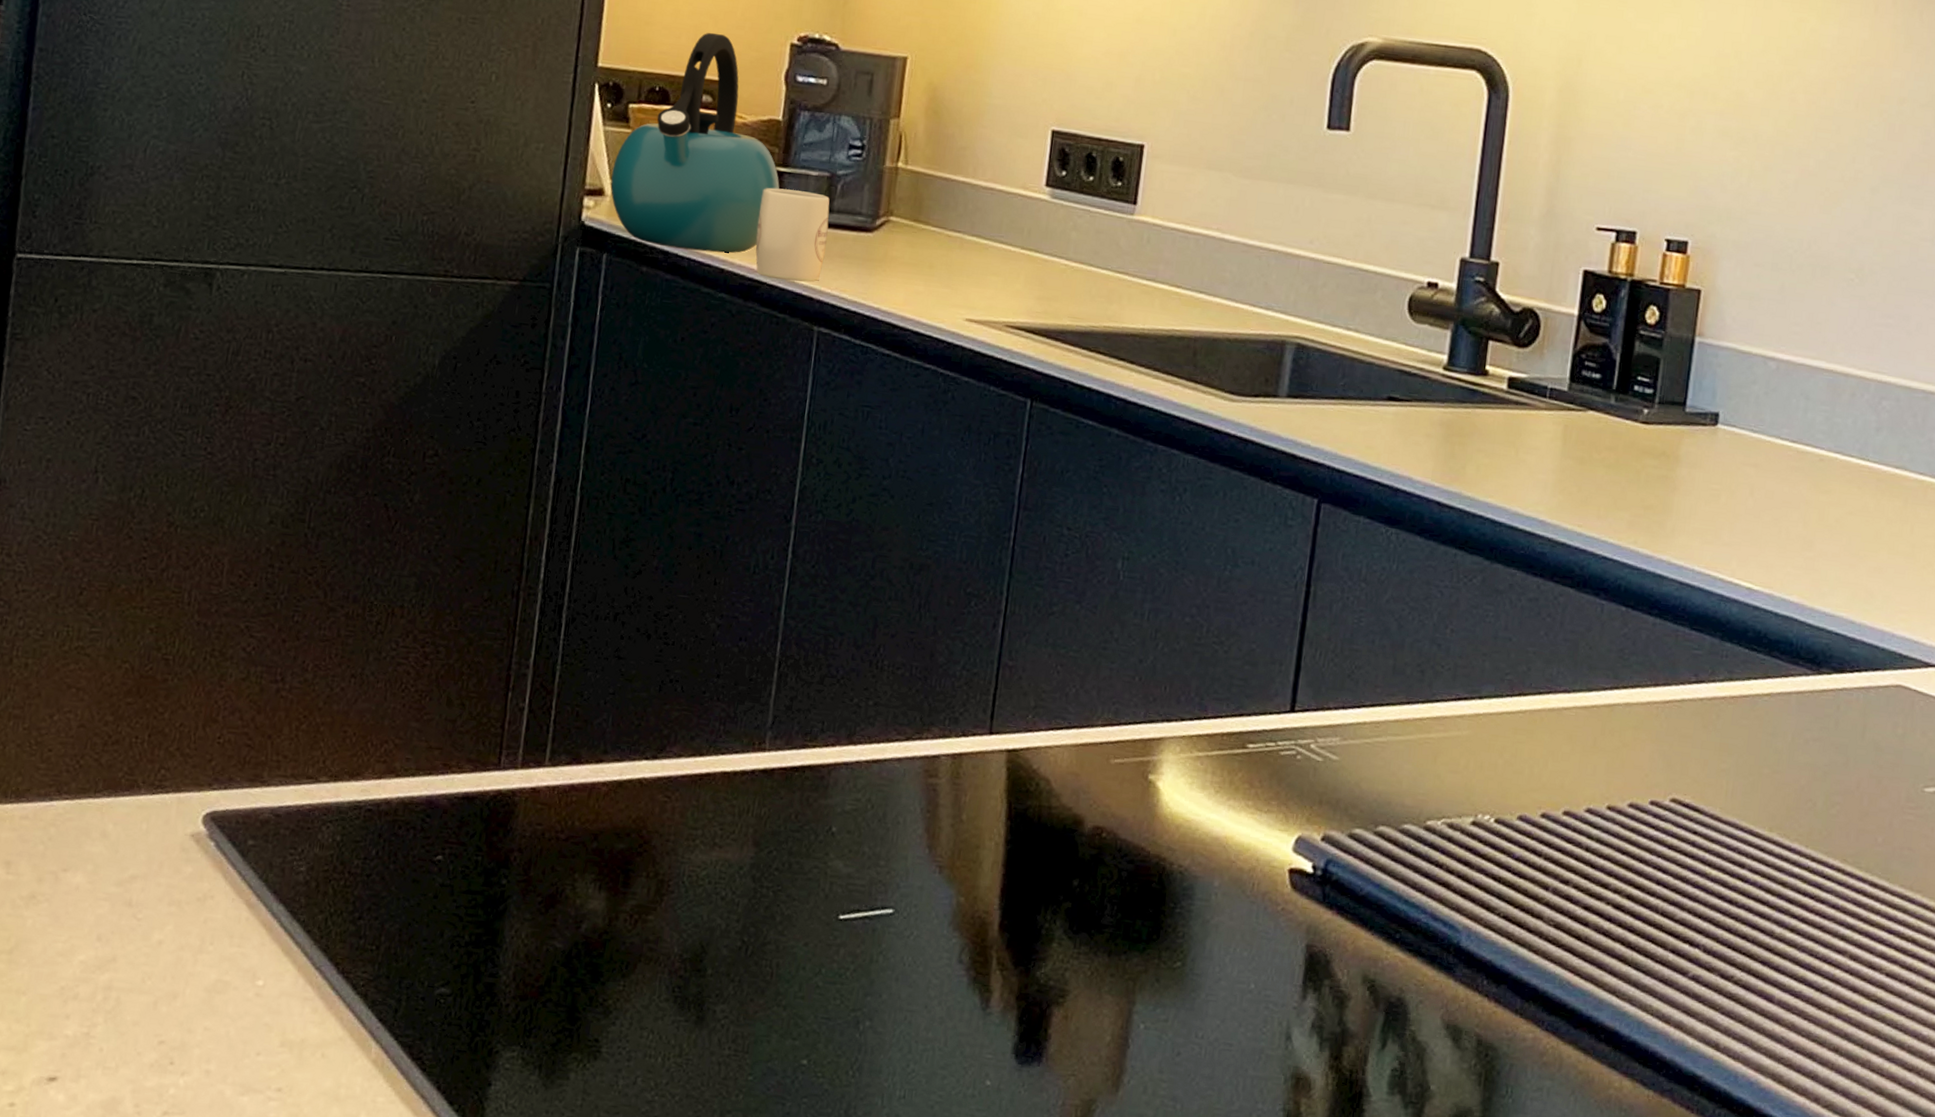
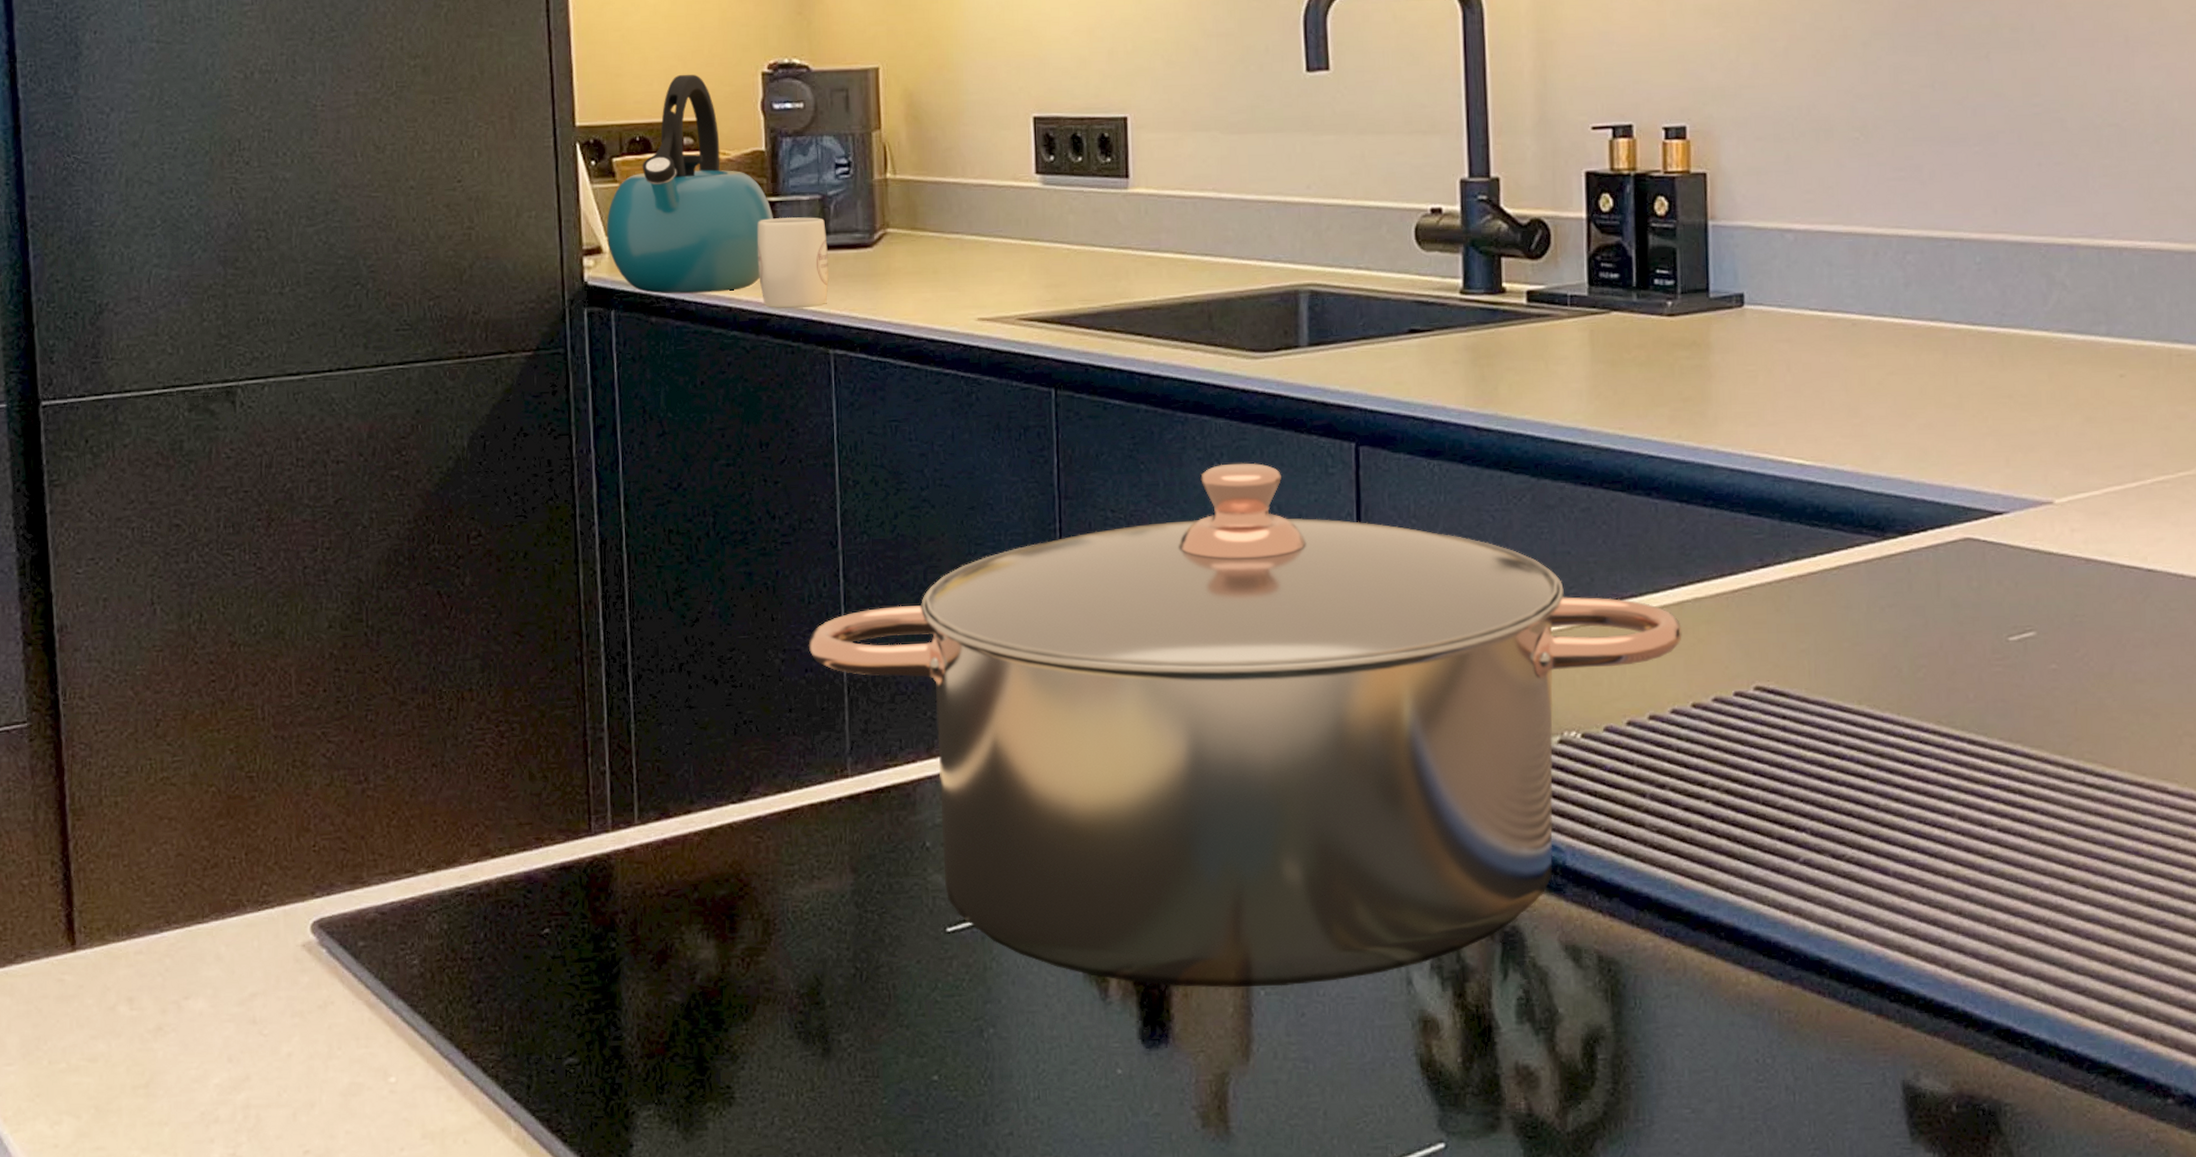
cooking pot: none [745,499,1609,1026] -> present [807,462,1682,988]

